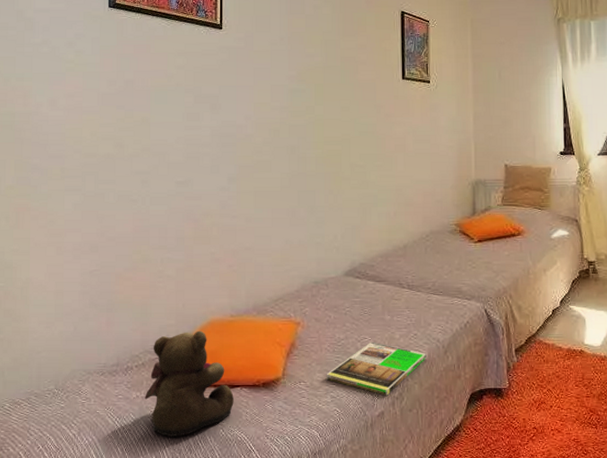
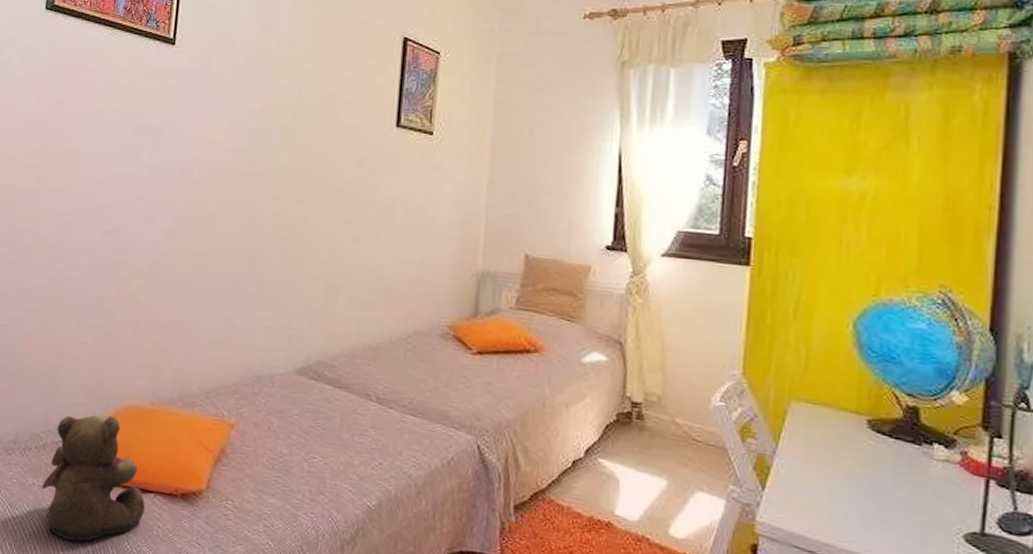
magazine: present [326,341,426,396] -> none [260,463,393,537]

